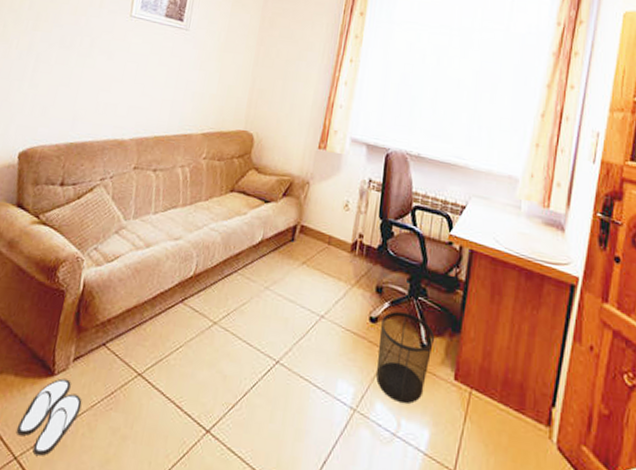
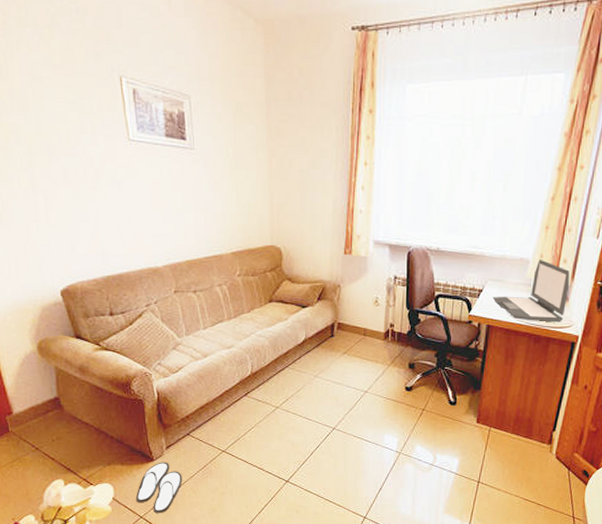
waste bin: present [376,312,435,404] -> none [415,381,460,443]
laptop: none [477,178,565,258] -> present [492,259,570,323]

